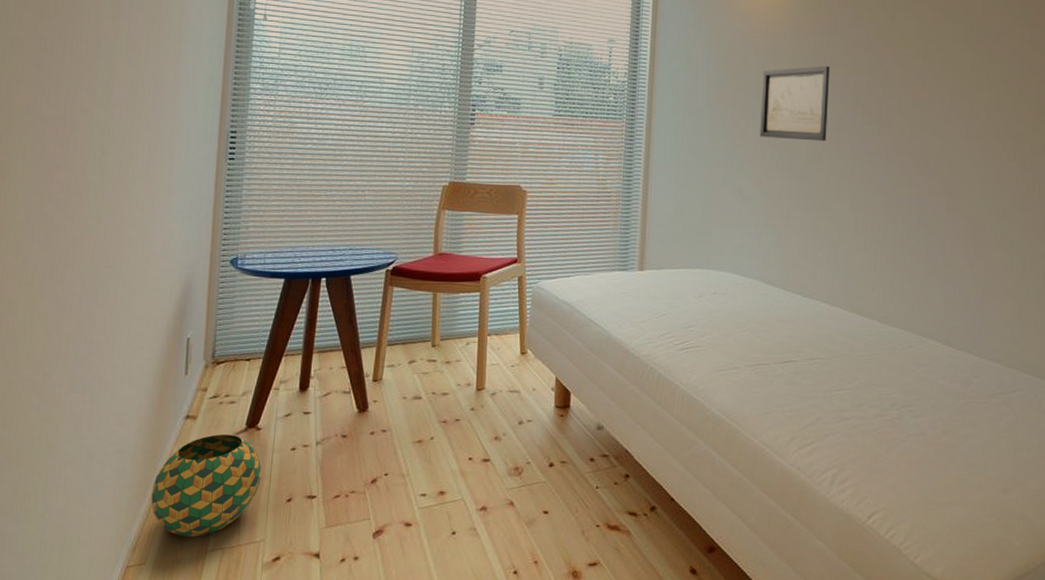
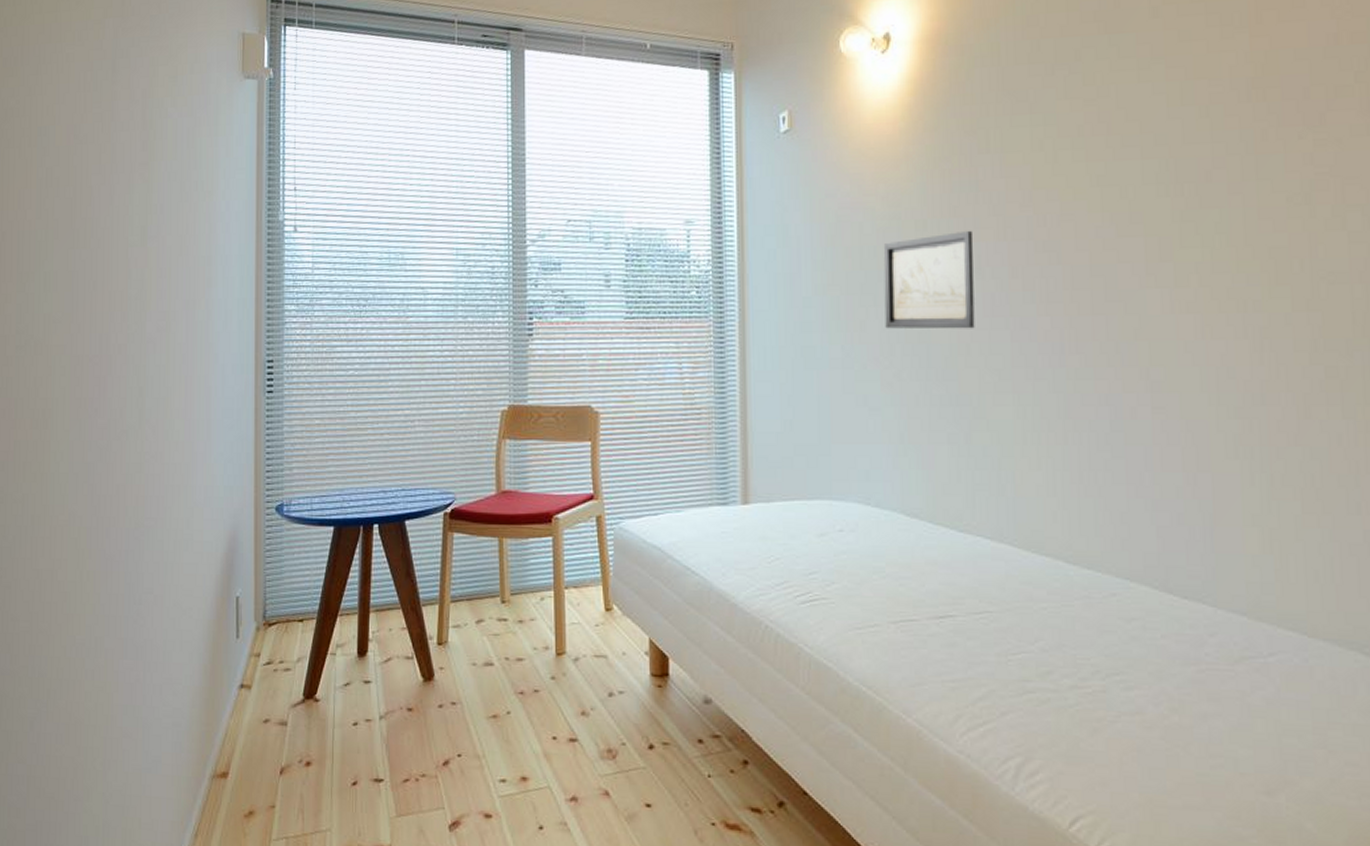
decorative ball: present [151,434,262,537] -> none [210,706,323,824]

